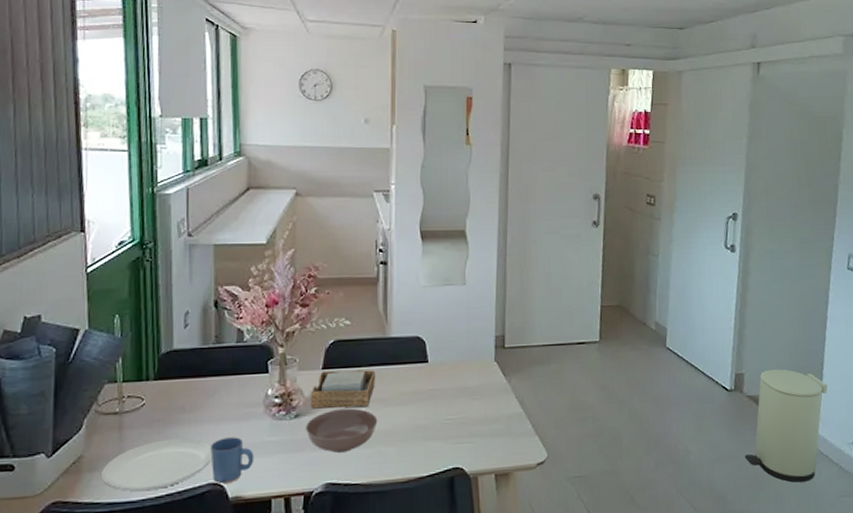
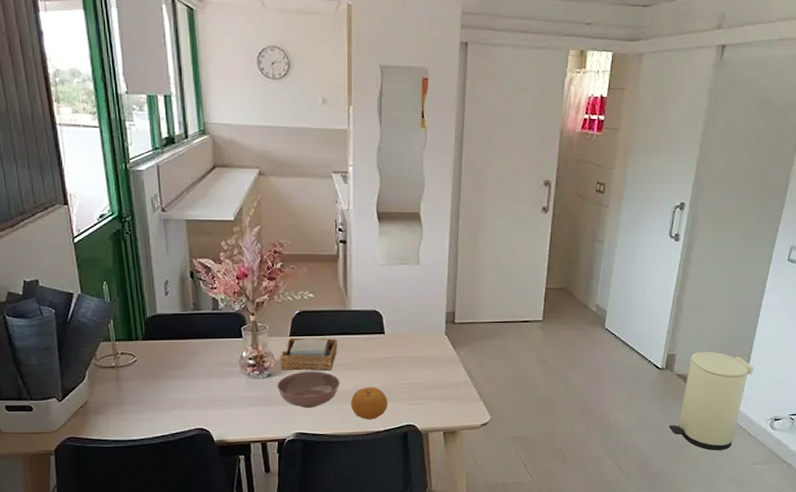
plate: present [102,438,212,492] -> none [105,391,198,433]
mug: present [210,437,254,484] -> none [196,391,234,430]
fruit: none [390,424,432,464] -> present [351,387,388,420]

